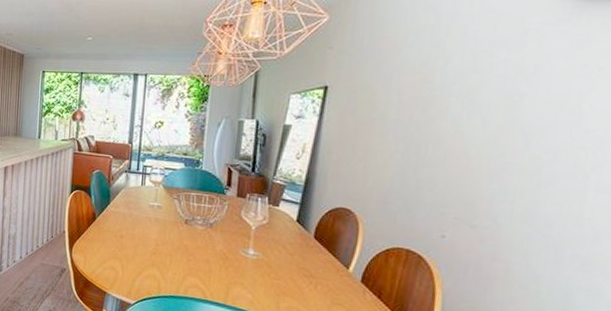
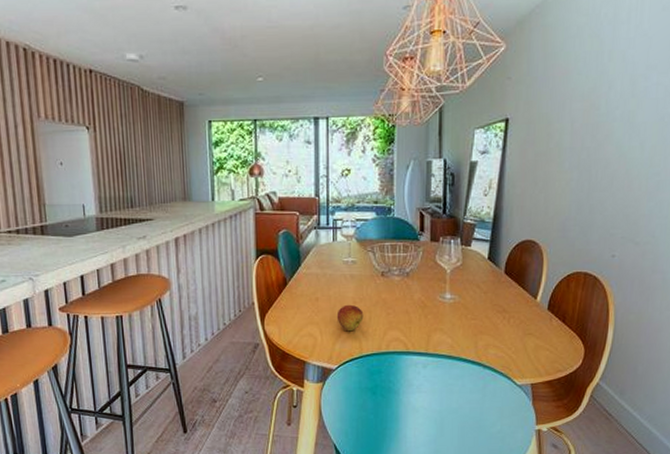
fruit: none [138,245,165,272] -> present [336,304,364,332]

